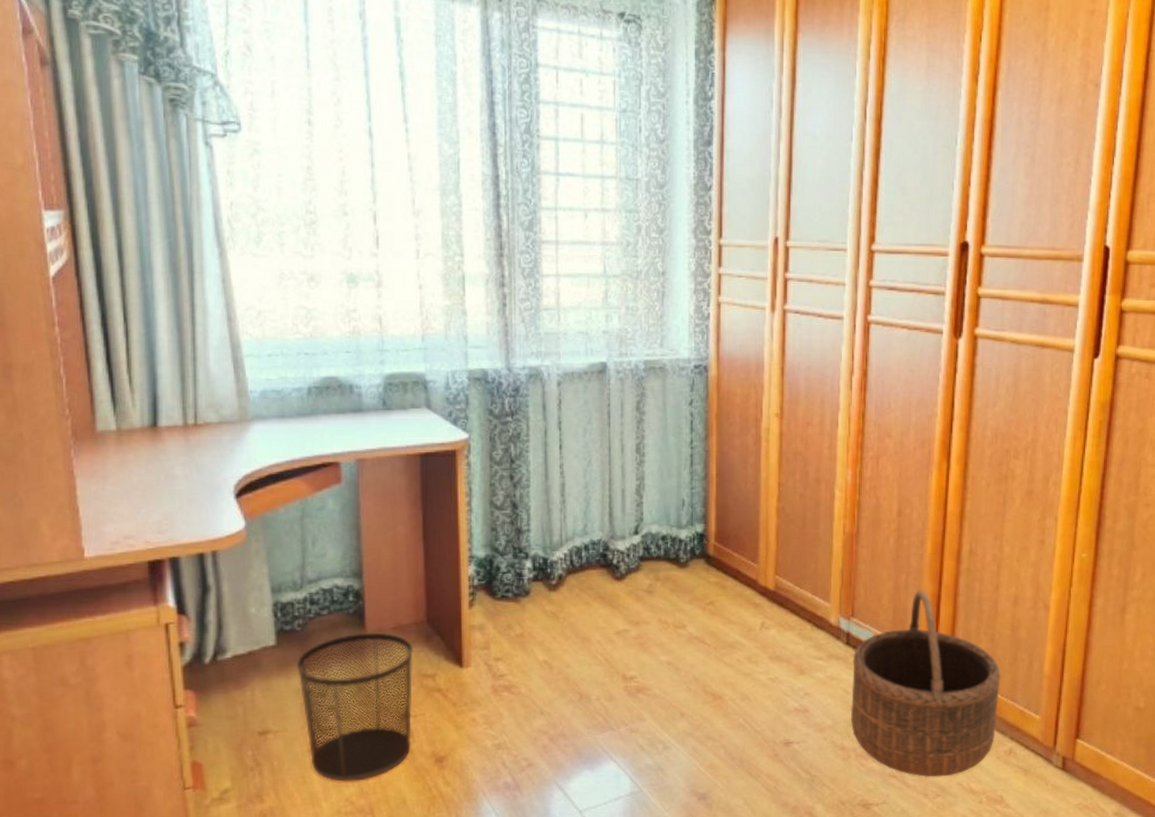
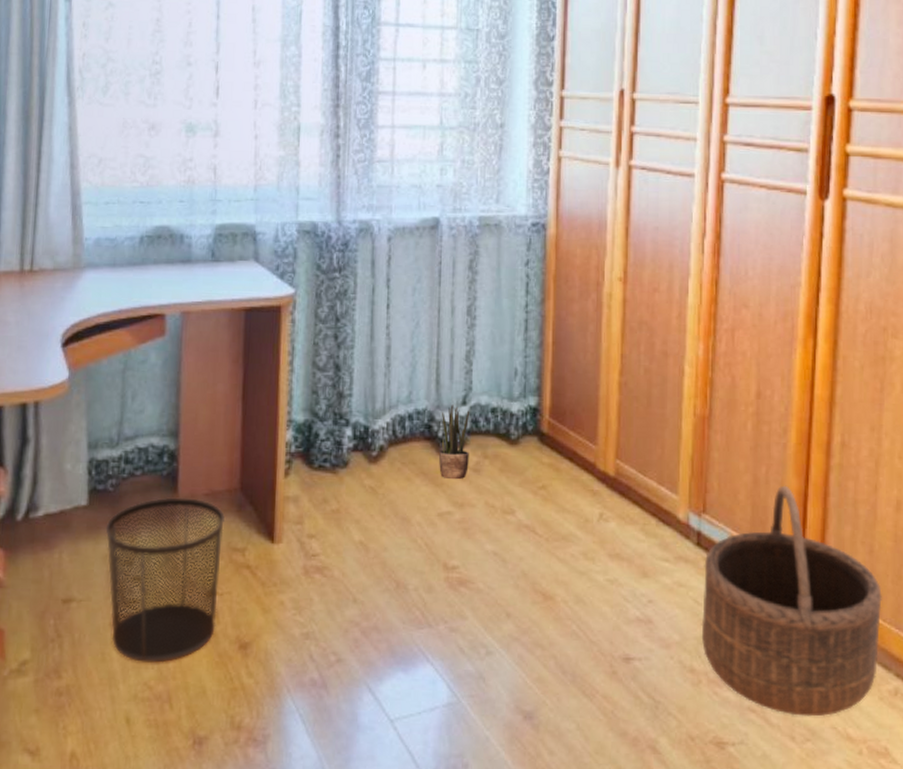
potted plant: none [615,535,642,601] -> present [439,405,470,480]

